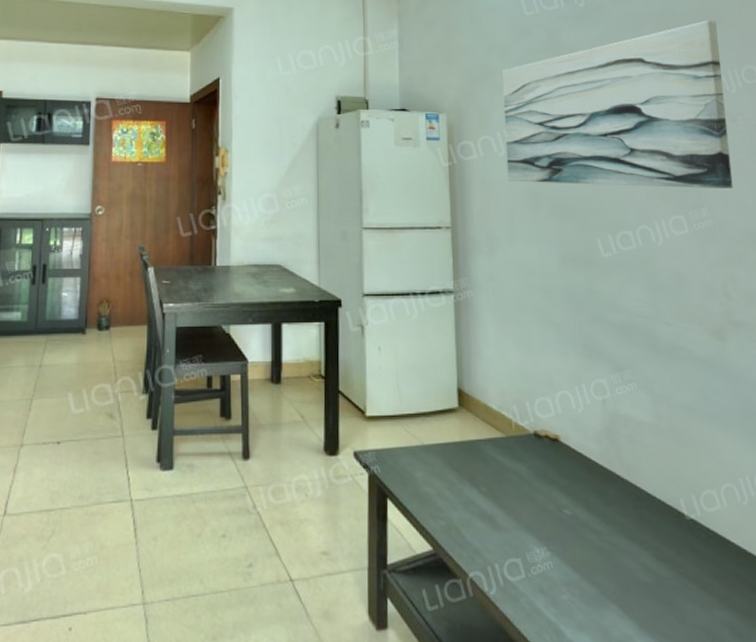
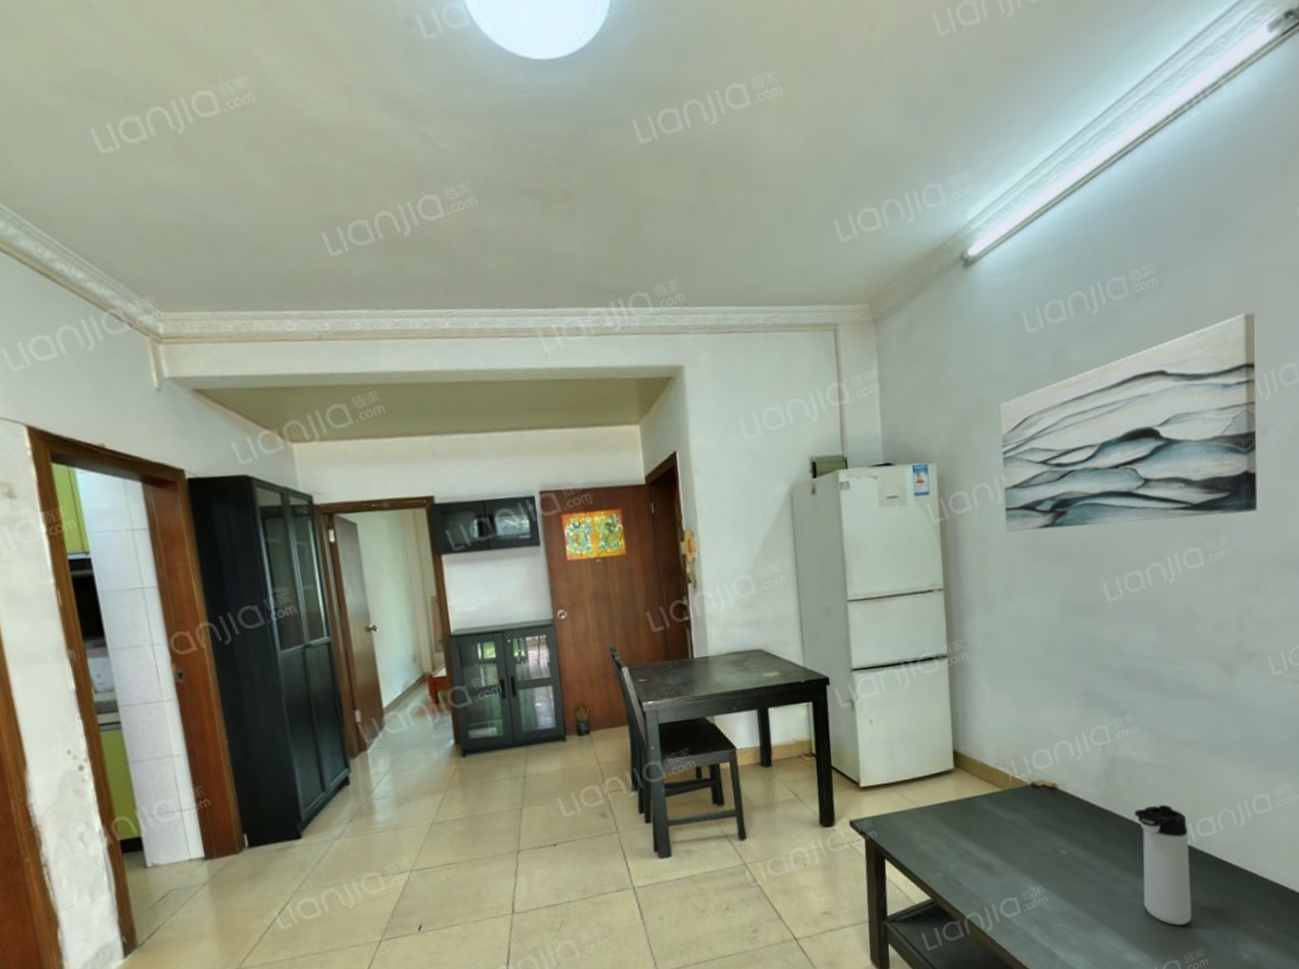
thermos bottle: none [637,470,702,613] -> present [1134,804,1191,926]

